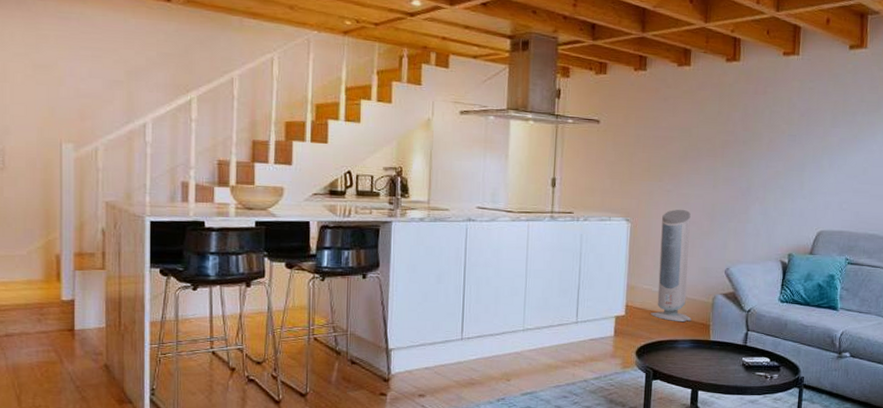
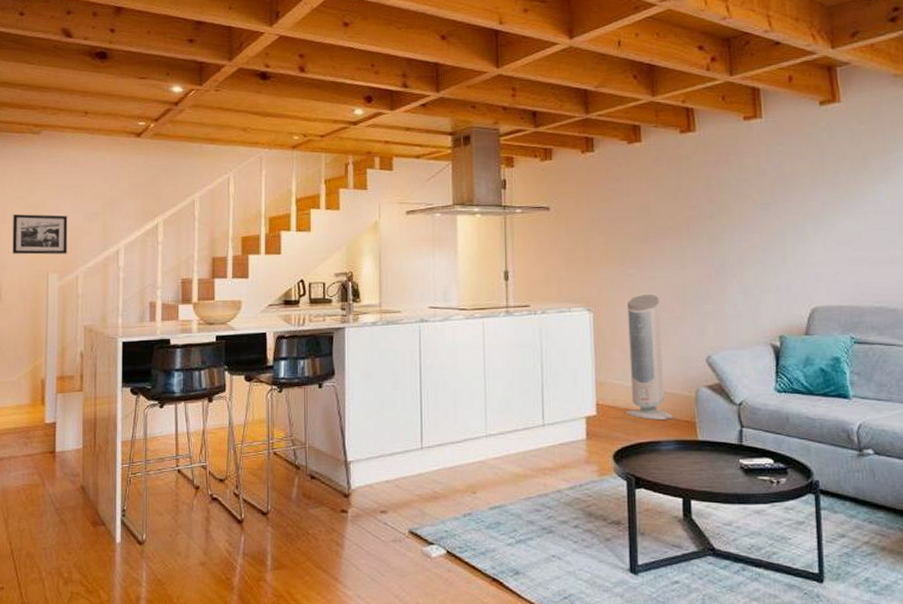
picture frame: none [16,73,84,123] -> present [12,214,68,255]

